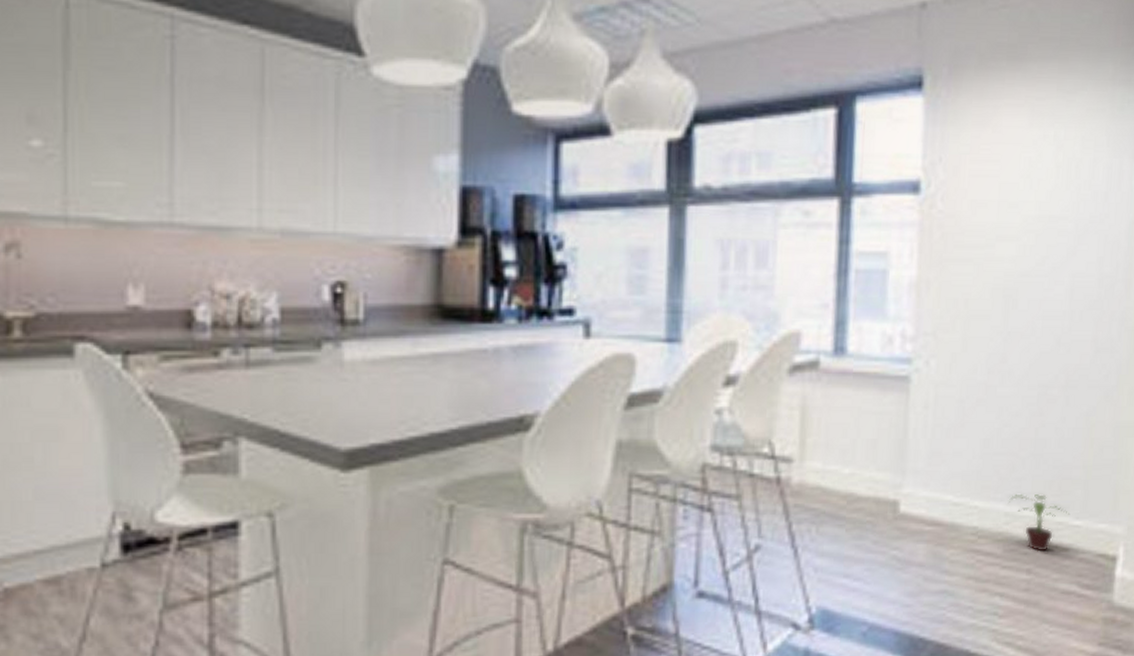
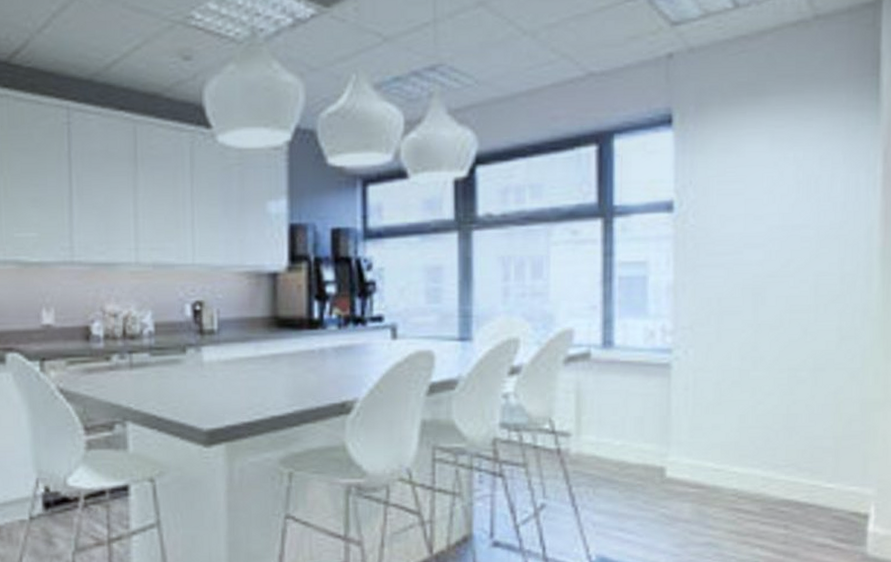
potted plant: present [1009,493,1069,552] -> none [765,461,822,510]

